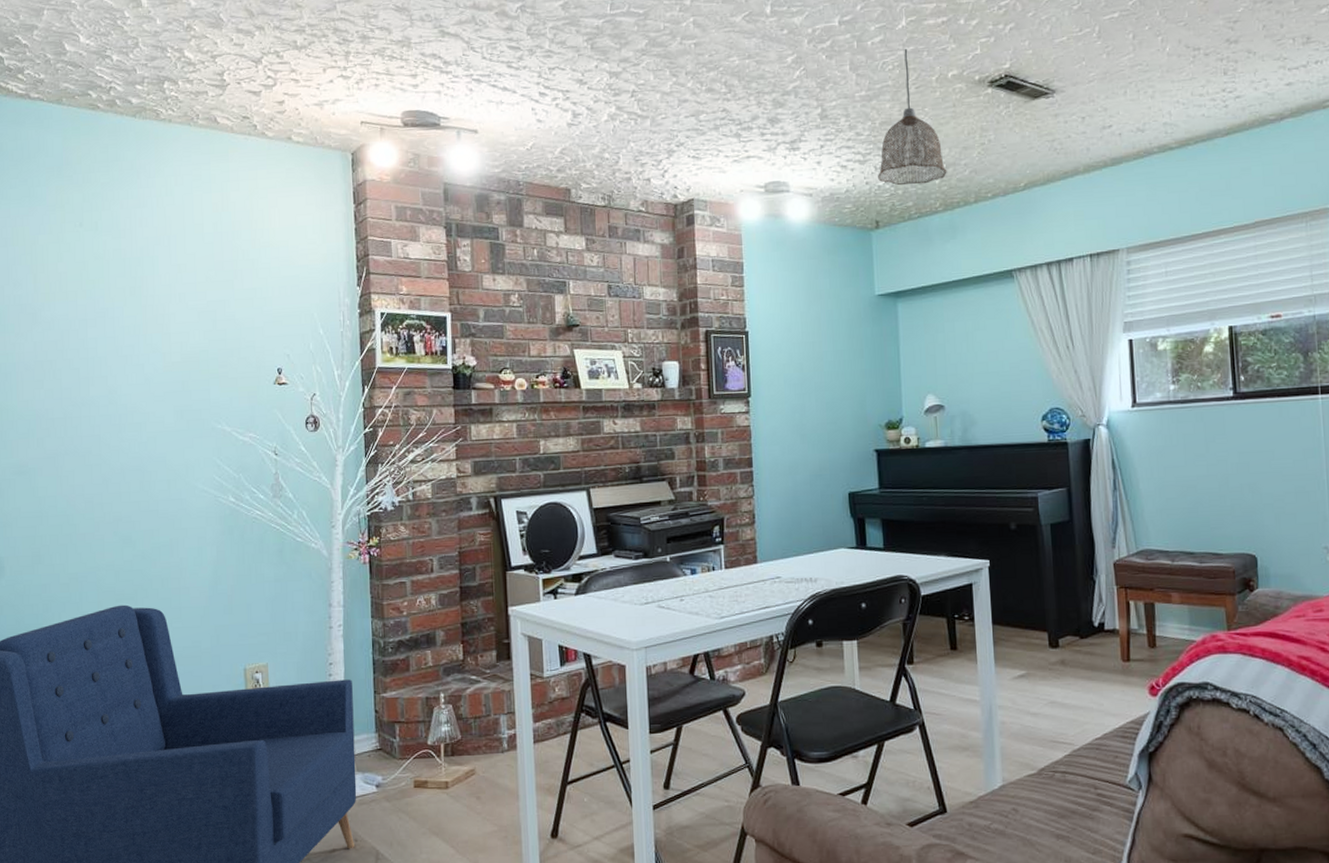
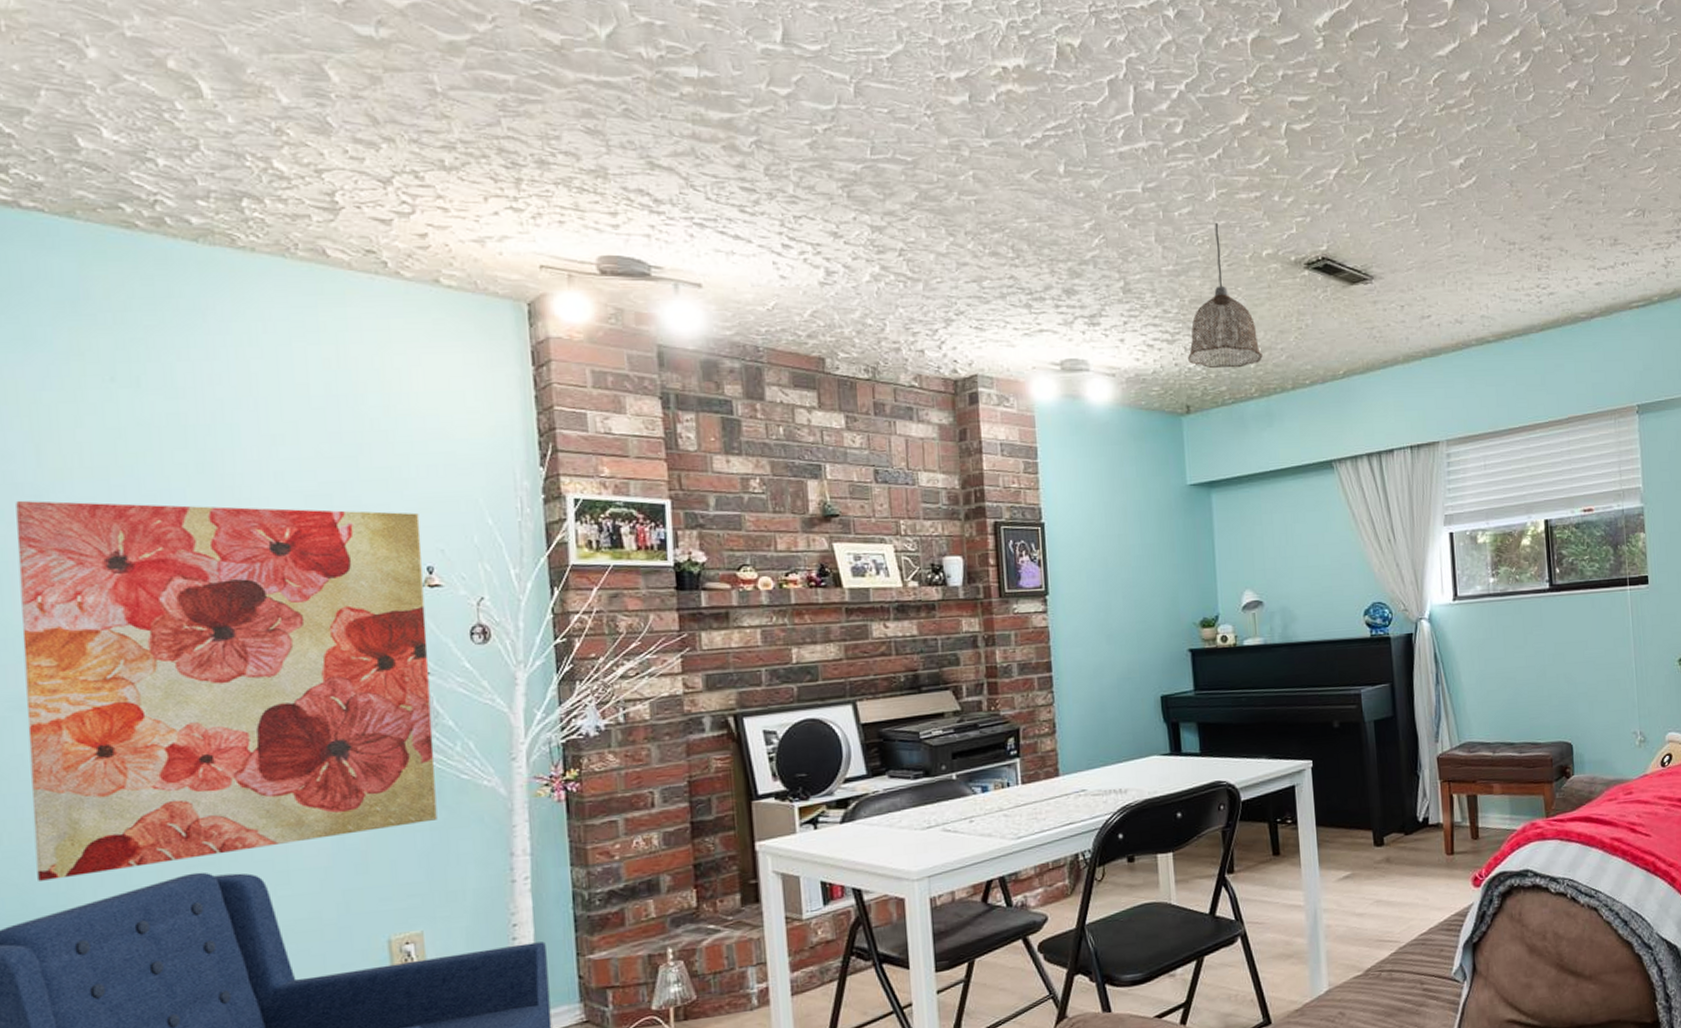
wall art: none [21,317,280,604] -> present [16,500,438,881]

